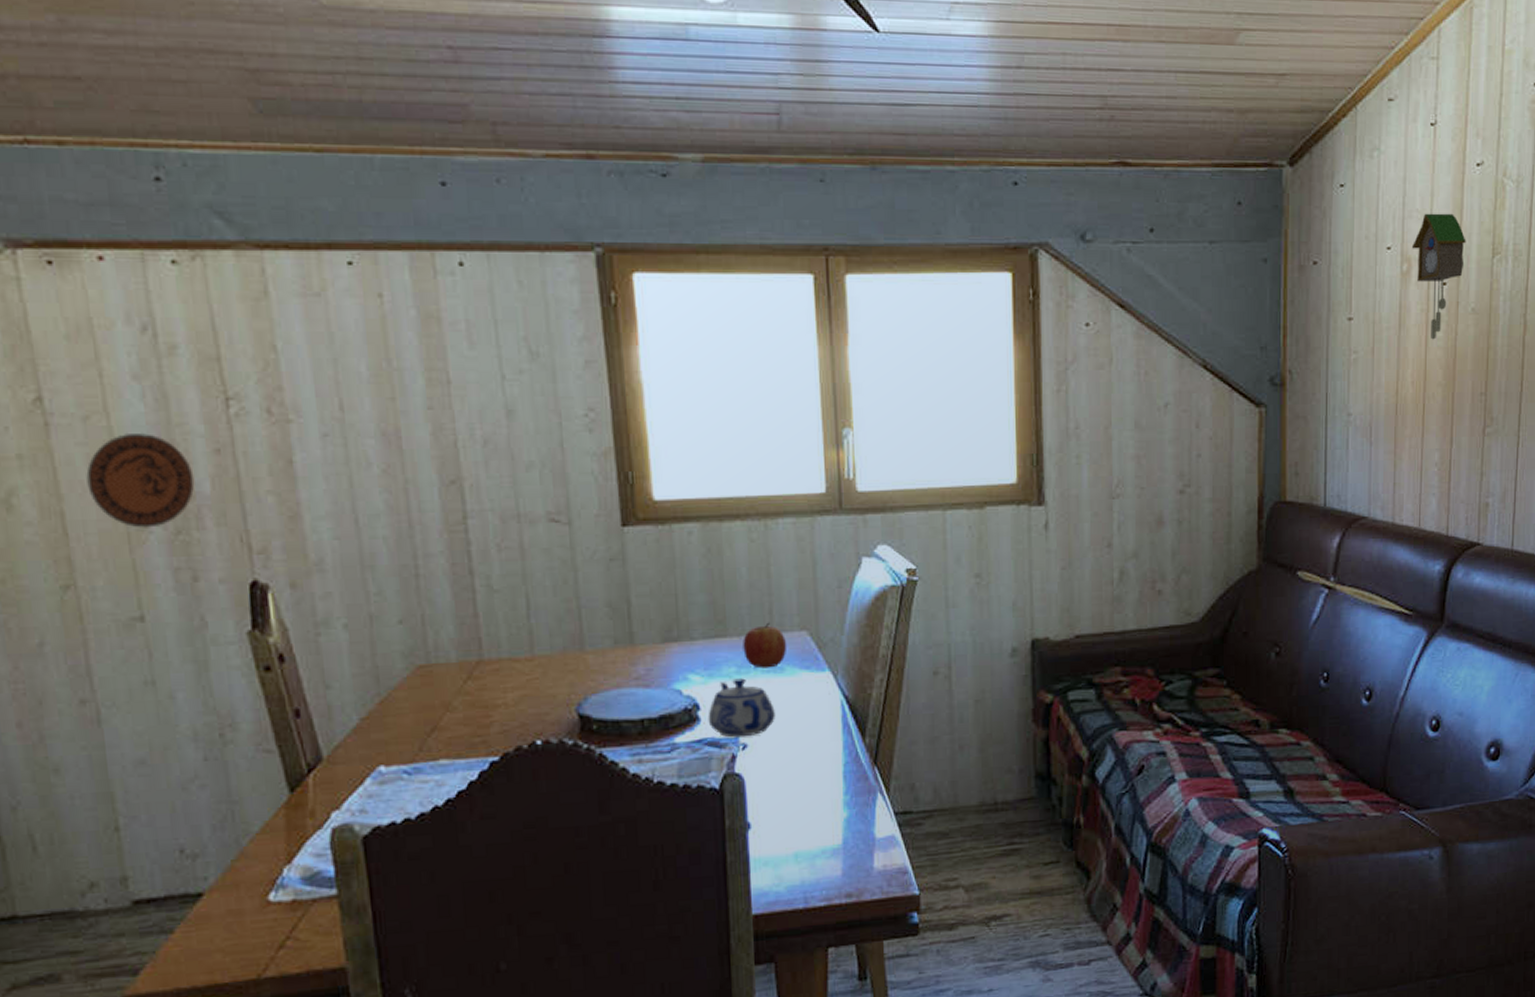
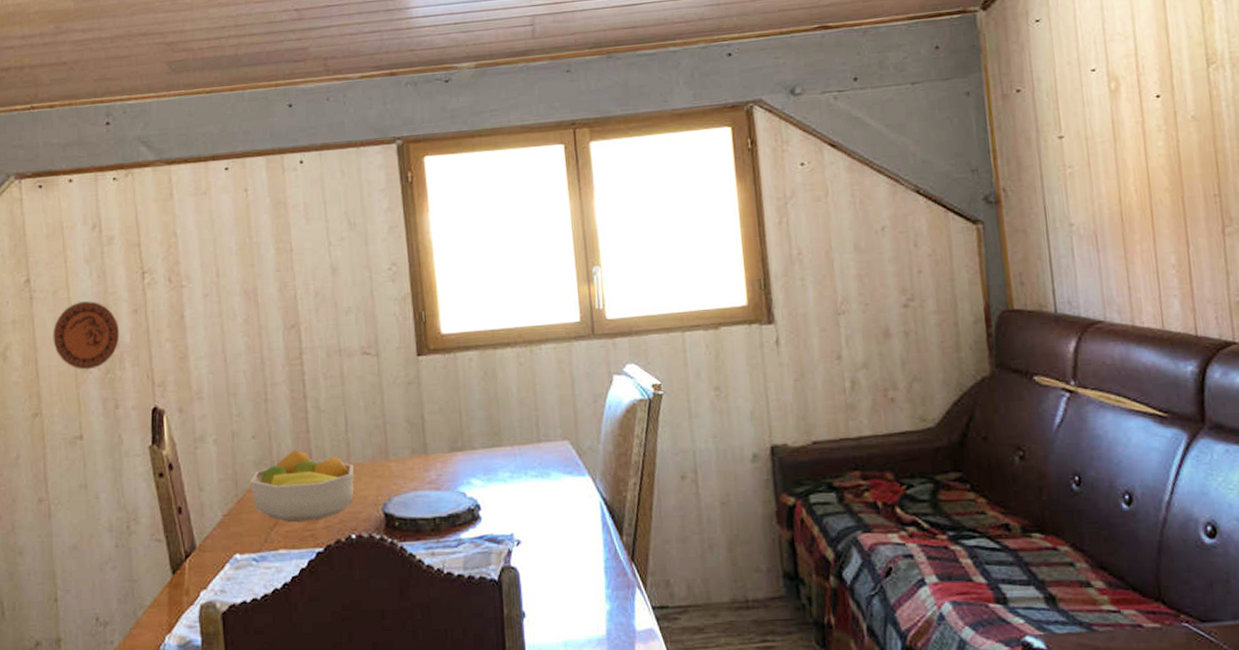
fruit bowl: none [396,638,539,726] -> present [250,449,354,522]
teapot: present [708,678,775,738] -> none [487,482,544,535]
apple: present [743,622,787,668] -> none [515,433,552,474]
cuckoo clock: present [1411,213,1466,340] -> none [1117,32,1177,149]

